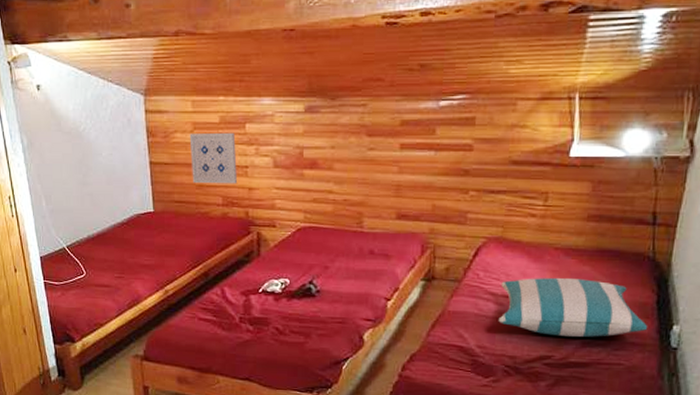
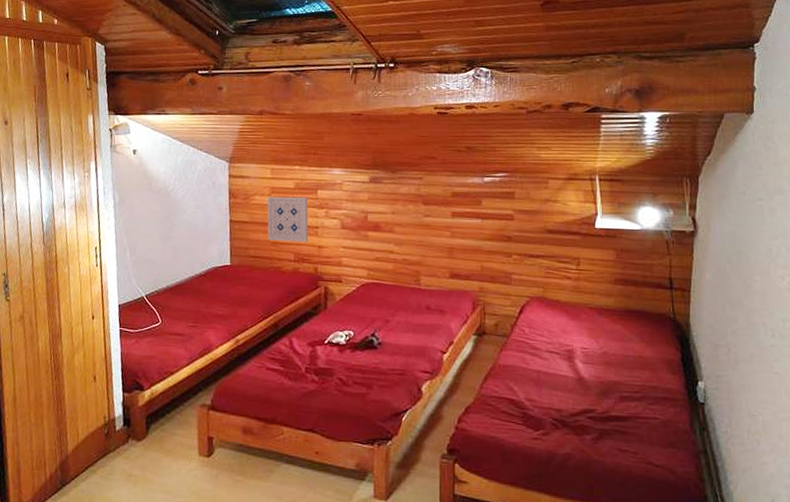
pillow: present [498,278,648,337] -> none [544,334,677,392]

